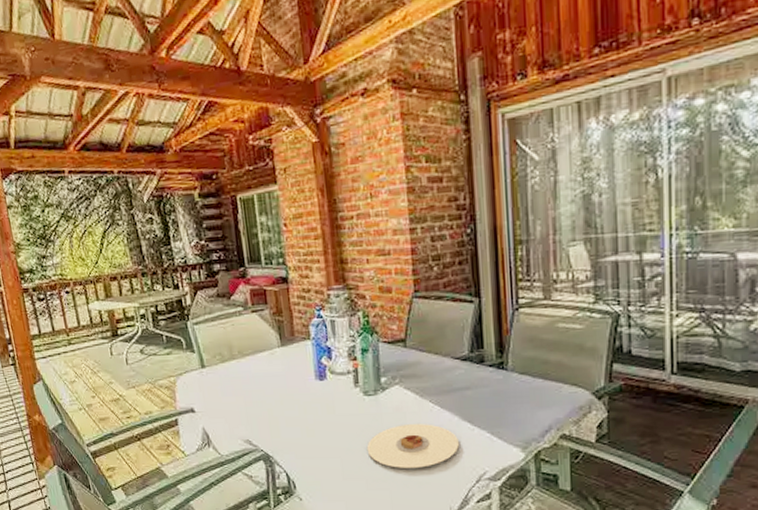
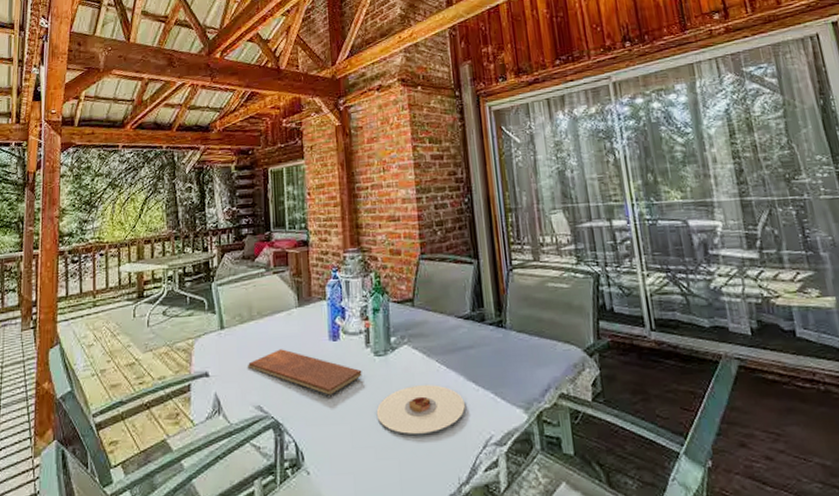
chopping board: none [233,388,352,432] -> present [248,349,362,395]

